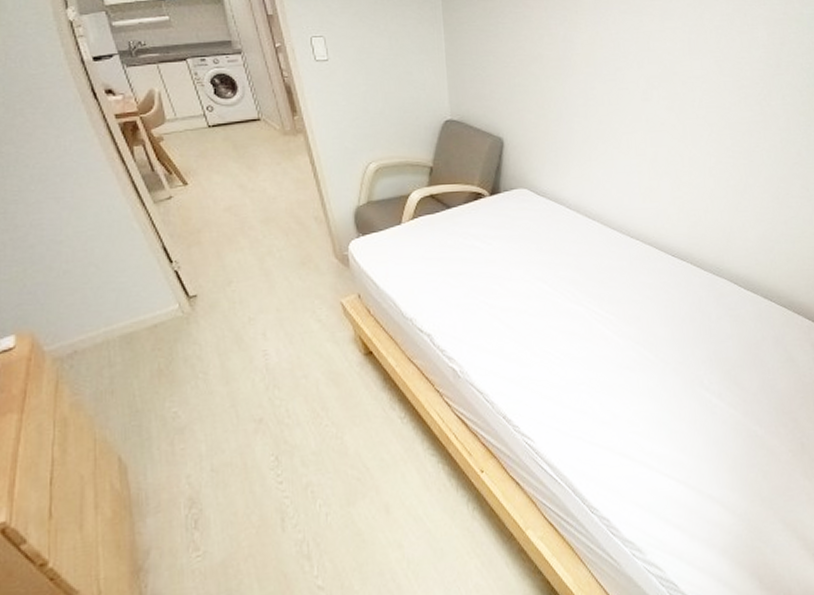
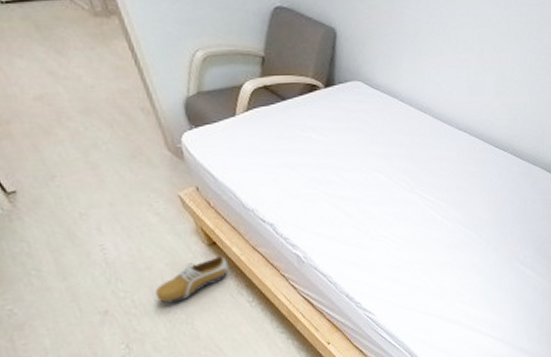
shoe: none [309,367,382,415] -> present [155,256,228,303]

